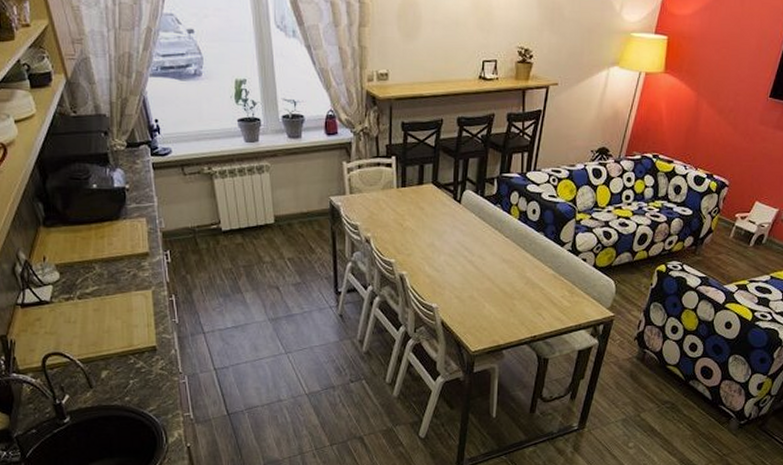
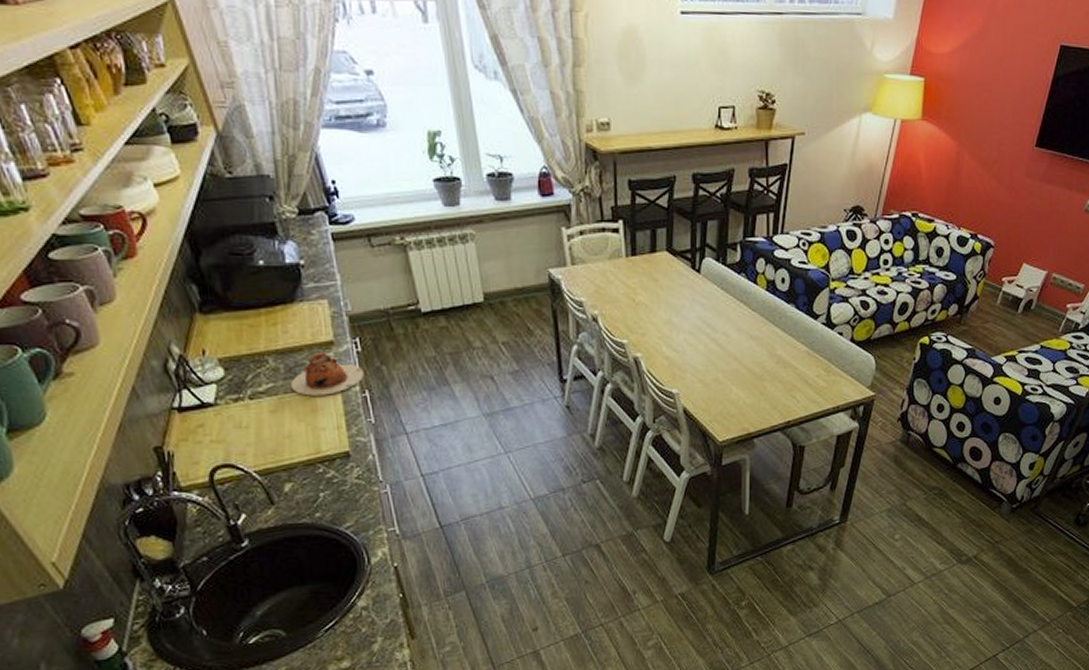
teapot: none [112,262,172,298] -> present [291,353,364,396]

